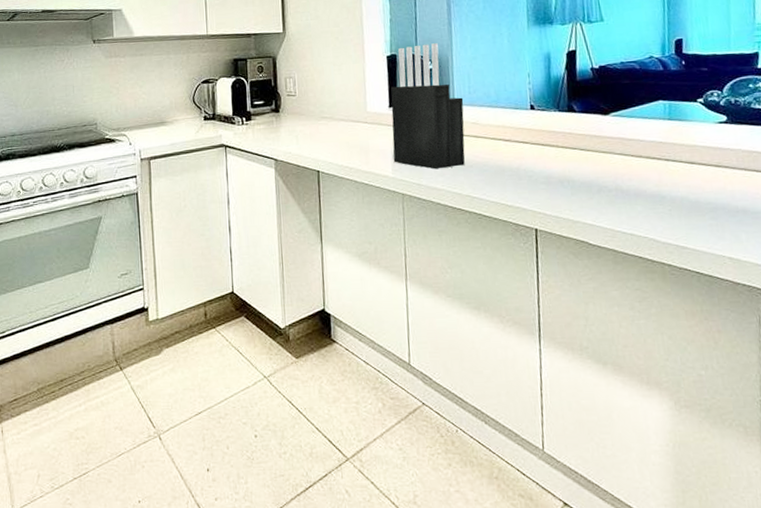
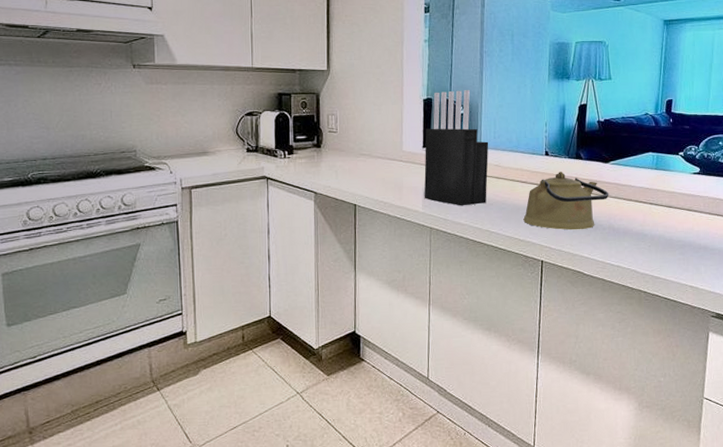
kettle: none [510,127,613,194] -> present [523,172,609,230]

